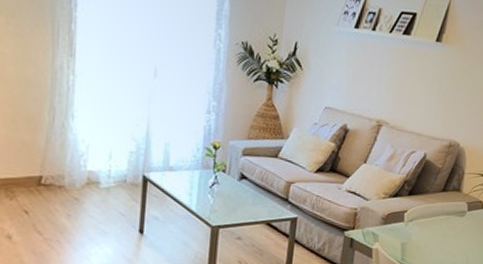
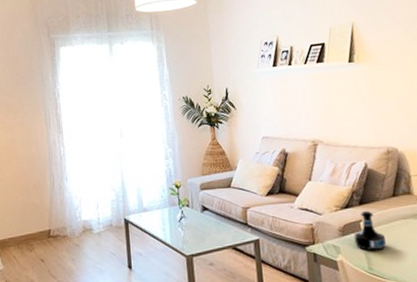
tequila bottle: none [394,201,425,243] -> present [353,210,386,251]

